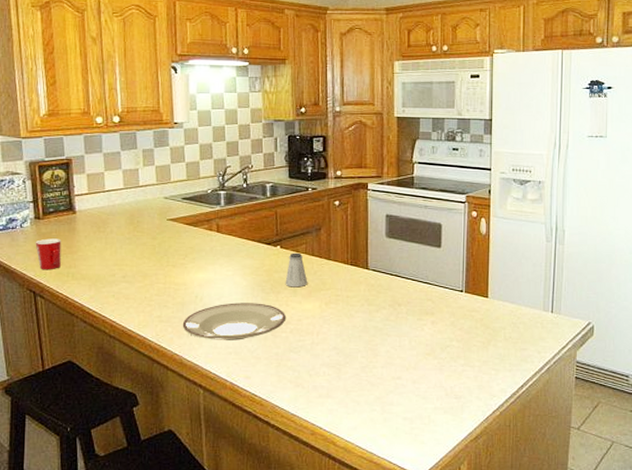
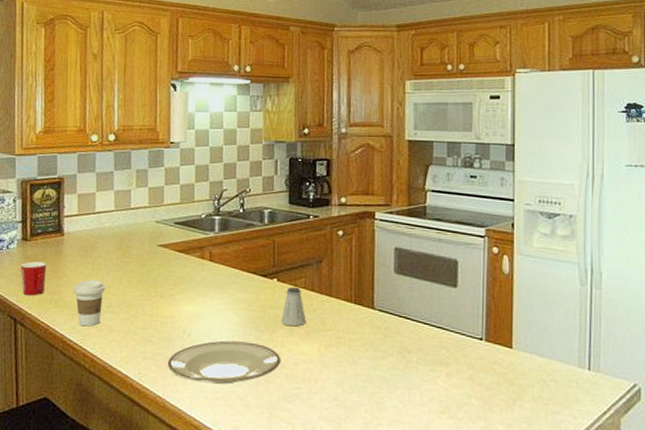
coffee cup: none [88,253,120,296] -> present [73,279,105,327]

